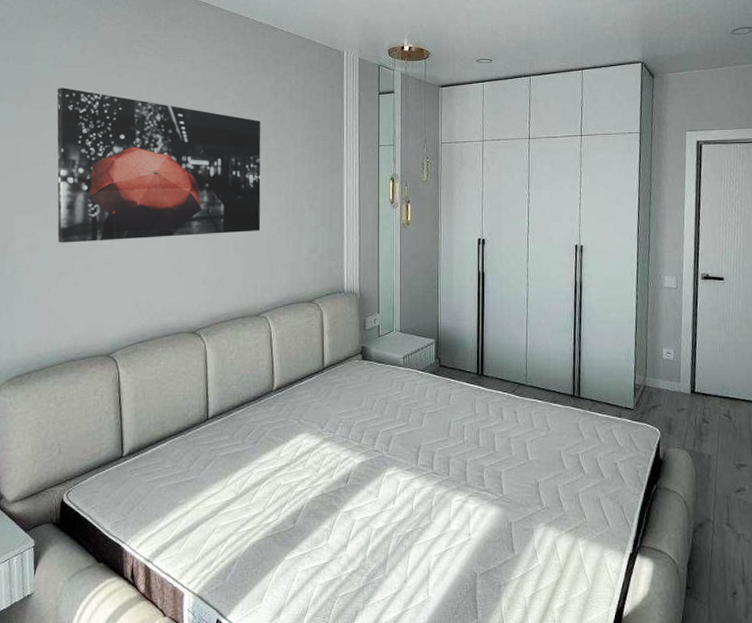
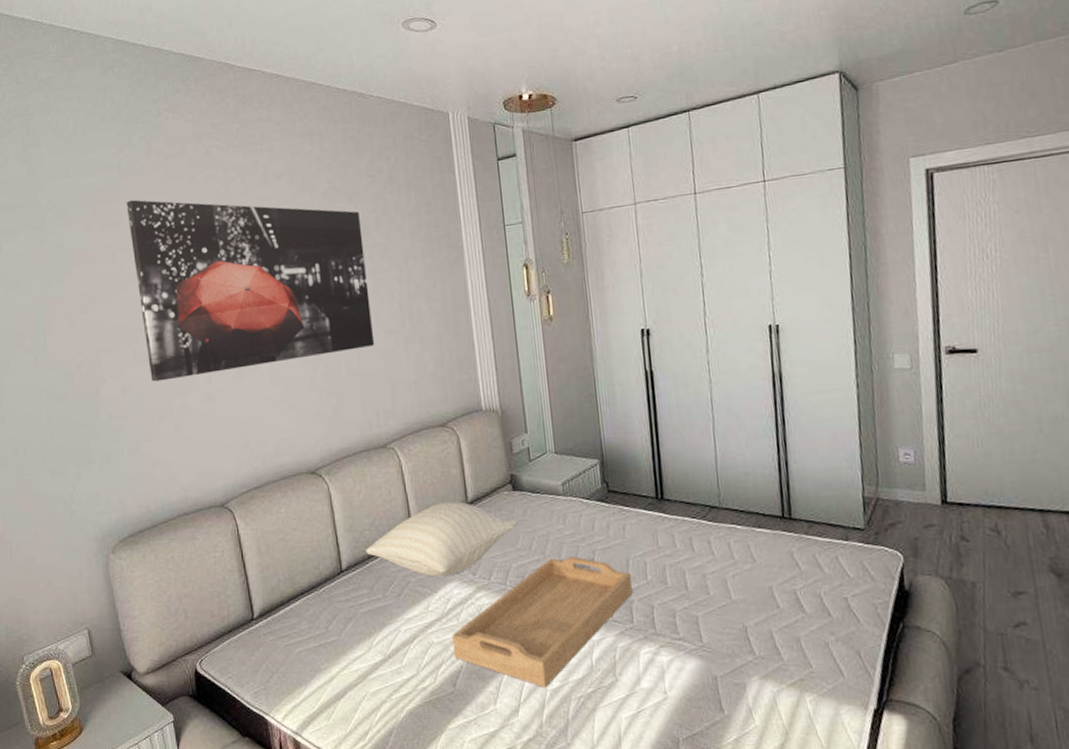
pillow: none [231,365,363,429] -> present [366,501,517,577]
serving tray: none [297,418,452,527] -> present [452,556,632,688]

